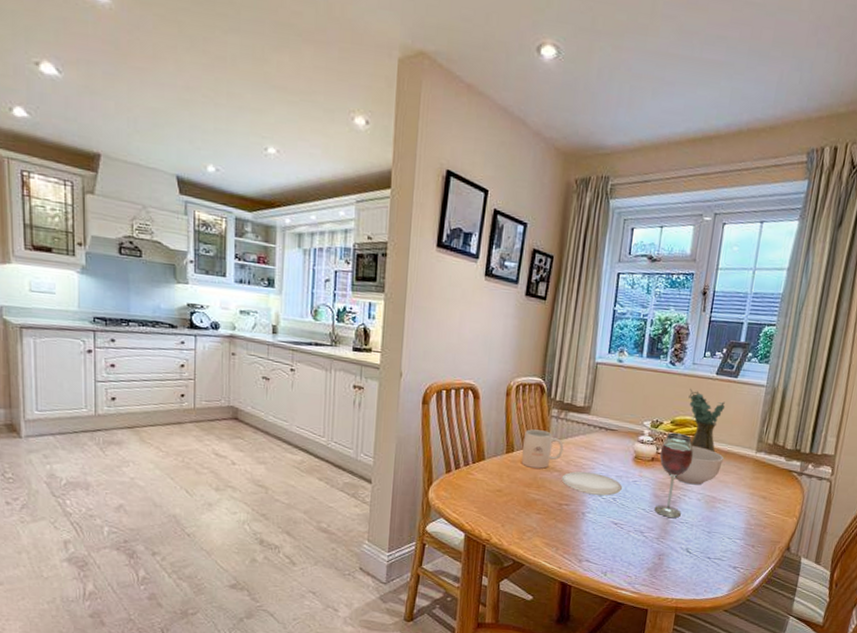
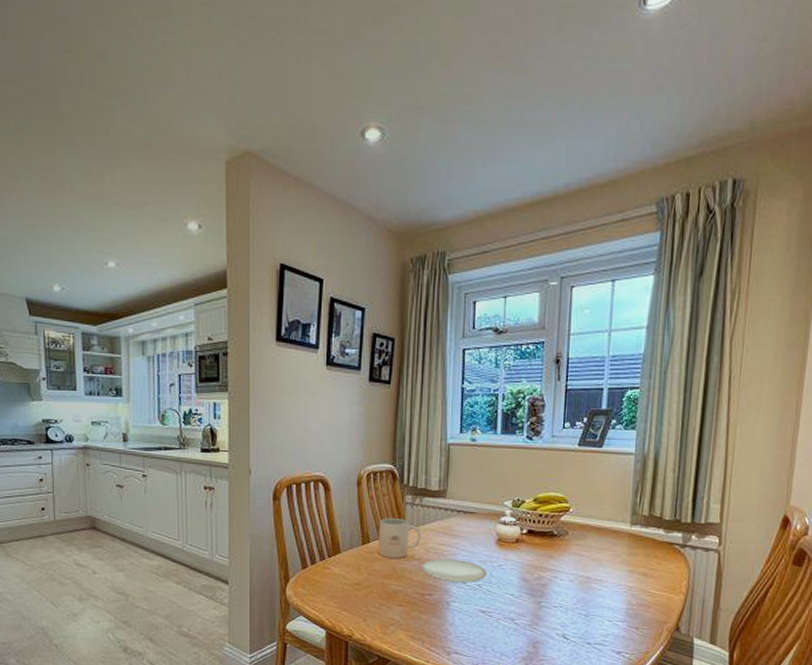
wineglass: present [654,432,694,518] -> none [523,511,562,602]
bowl: present [675,446,724,485] -> none [543,524,595,565]
vase: present [688,389,725,453] -> none [550,463,592,530]

